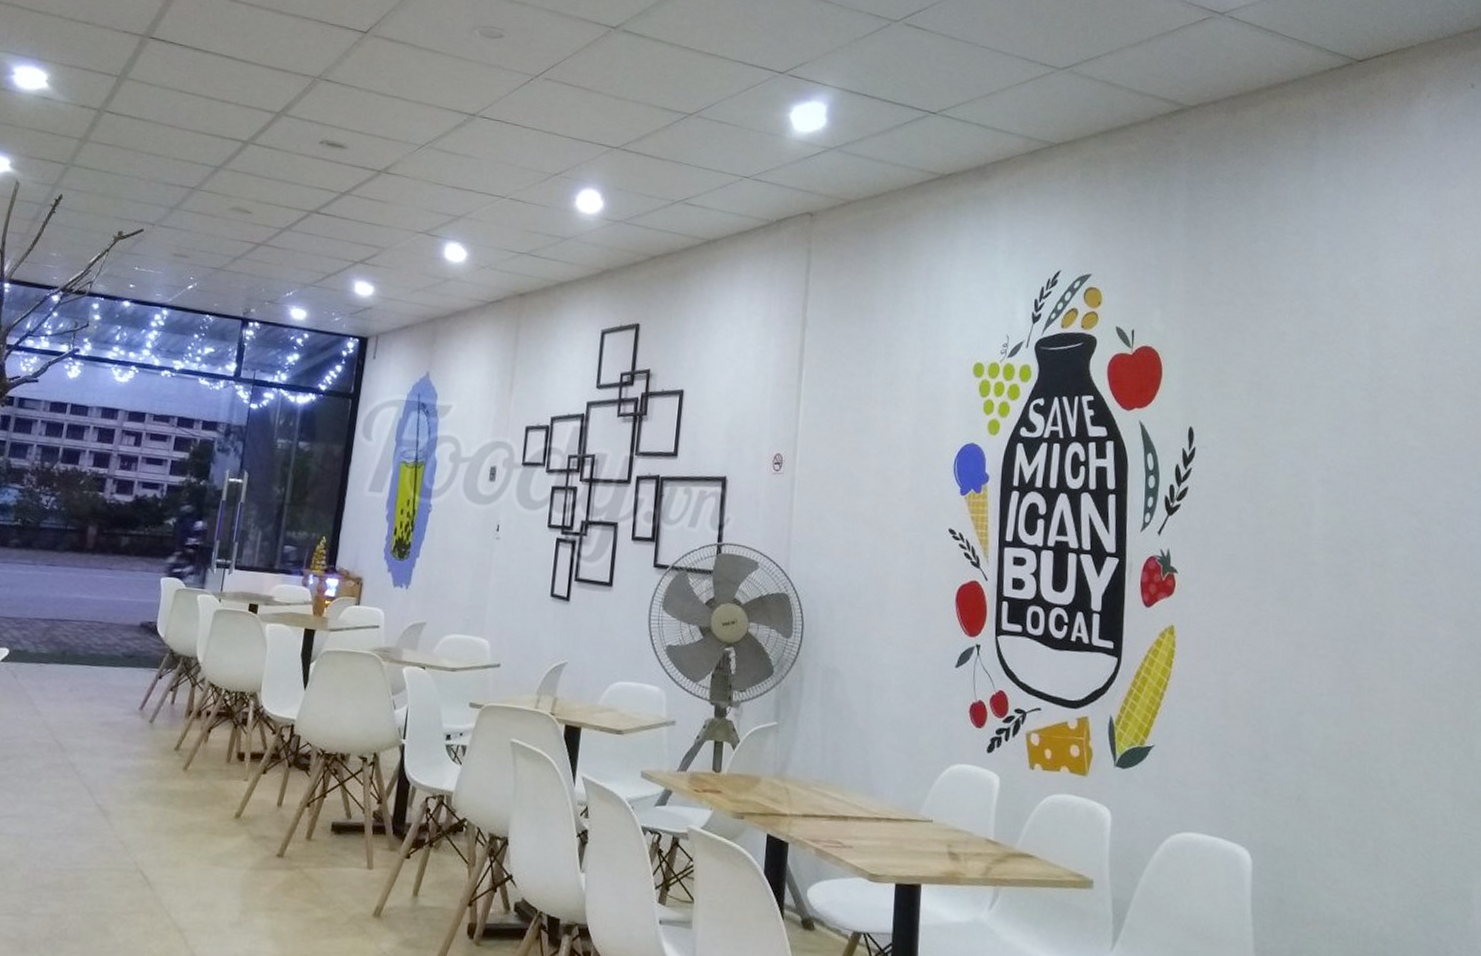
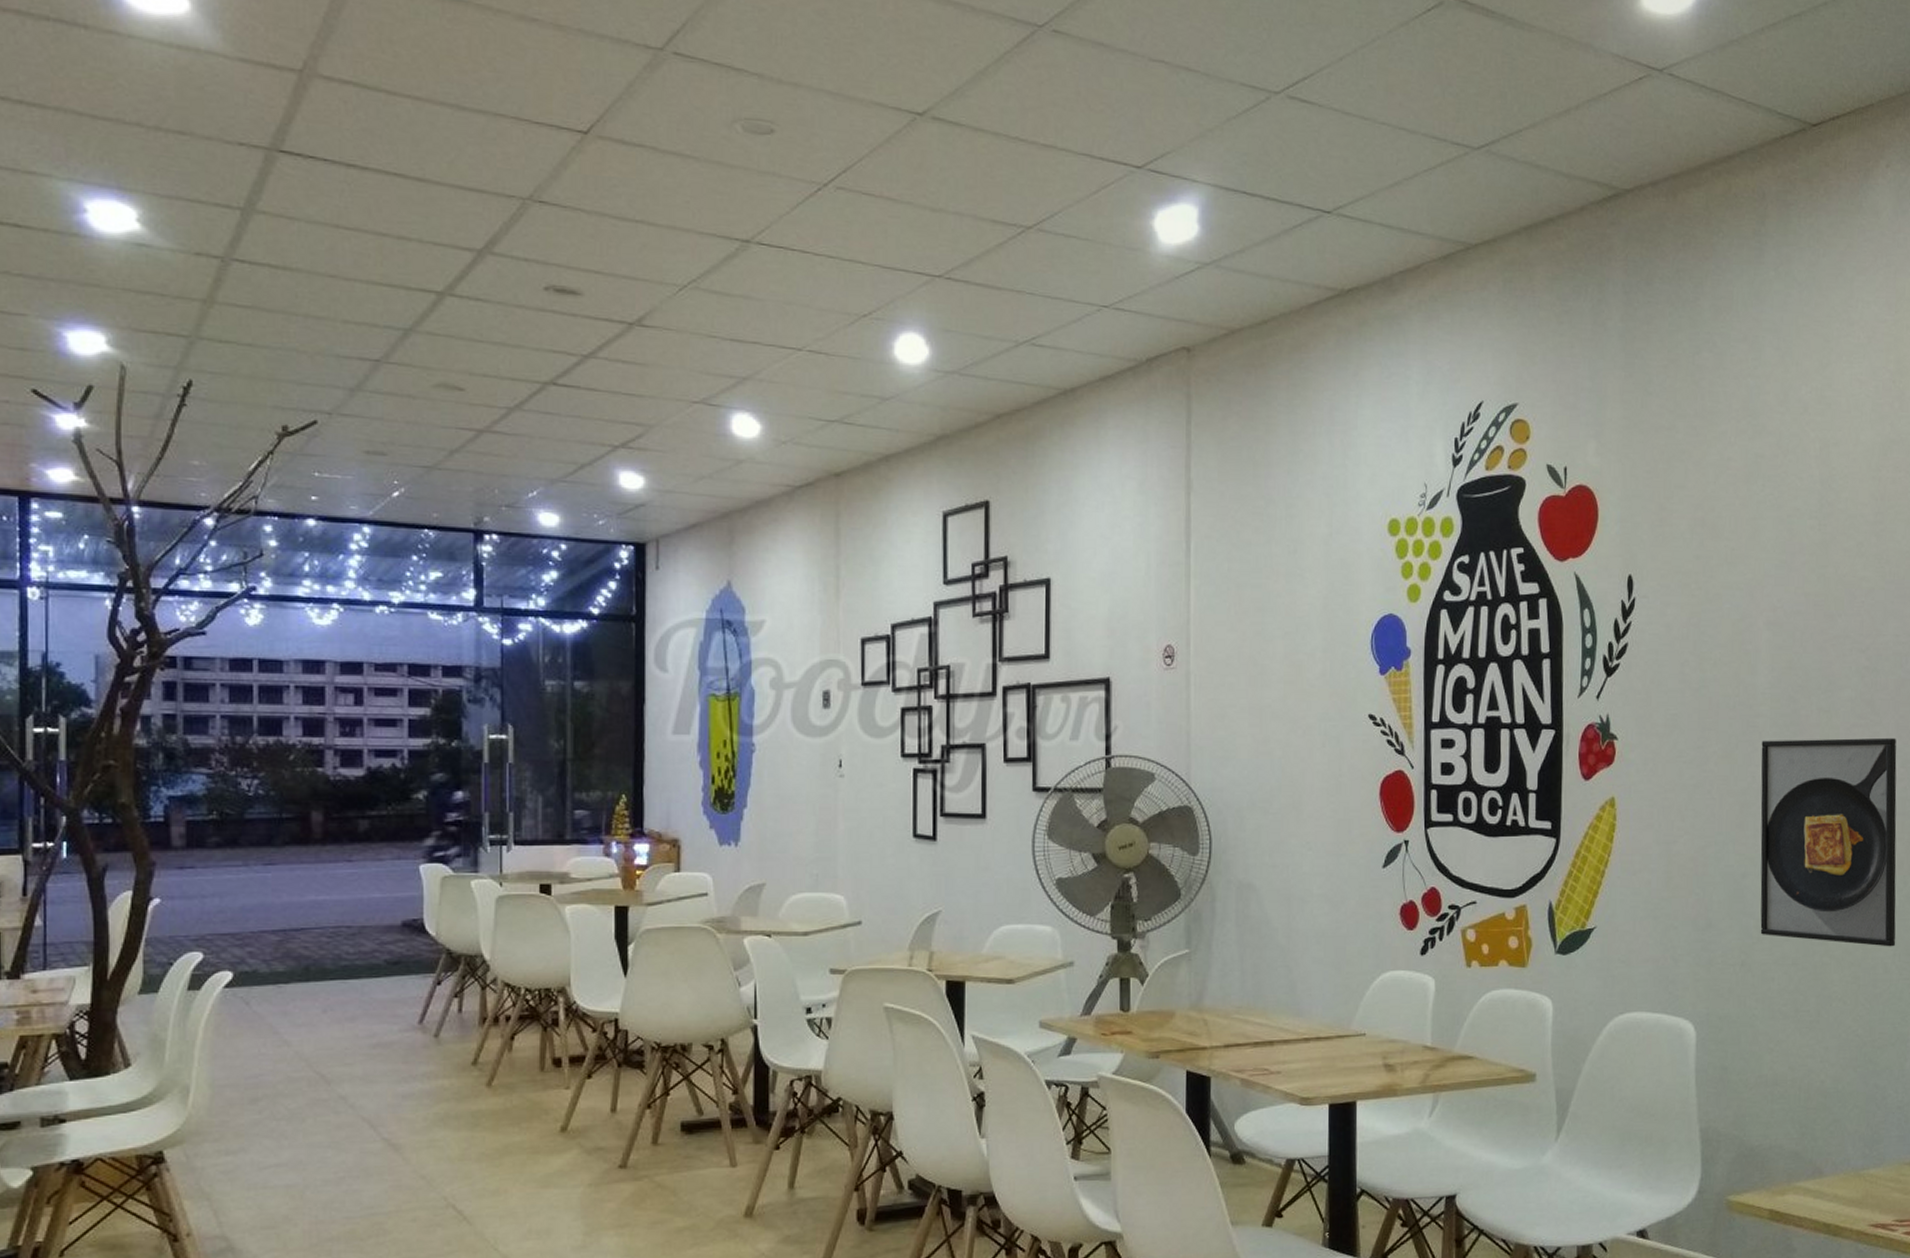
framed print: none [1315,587,1455,800] -> present [1760,737,1897,947]

